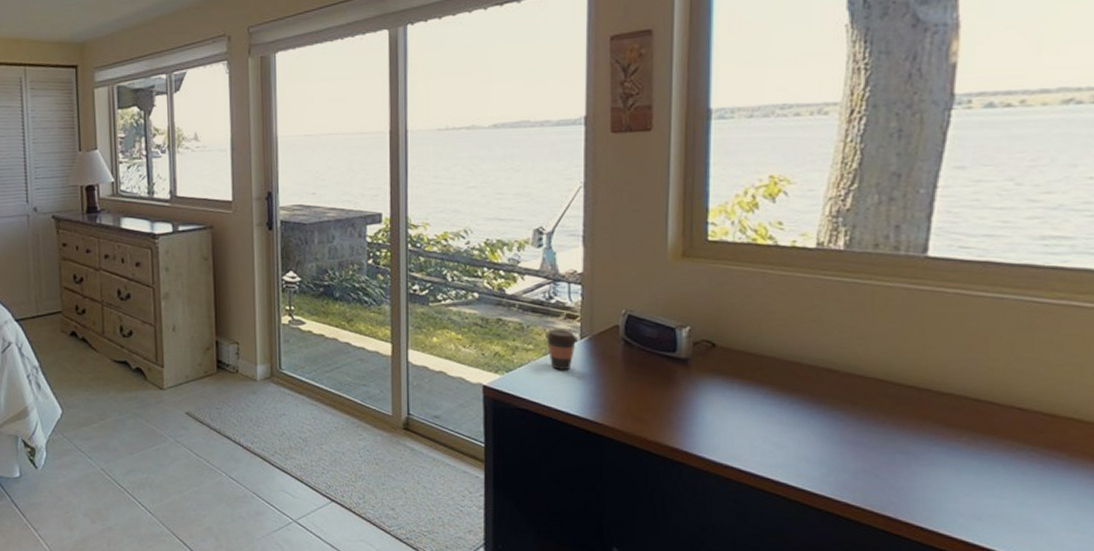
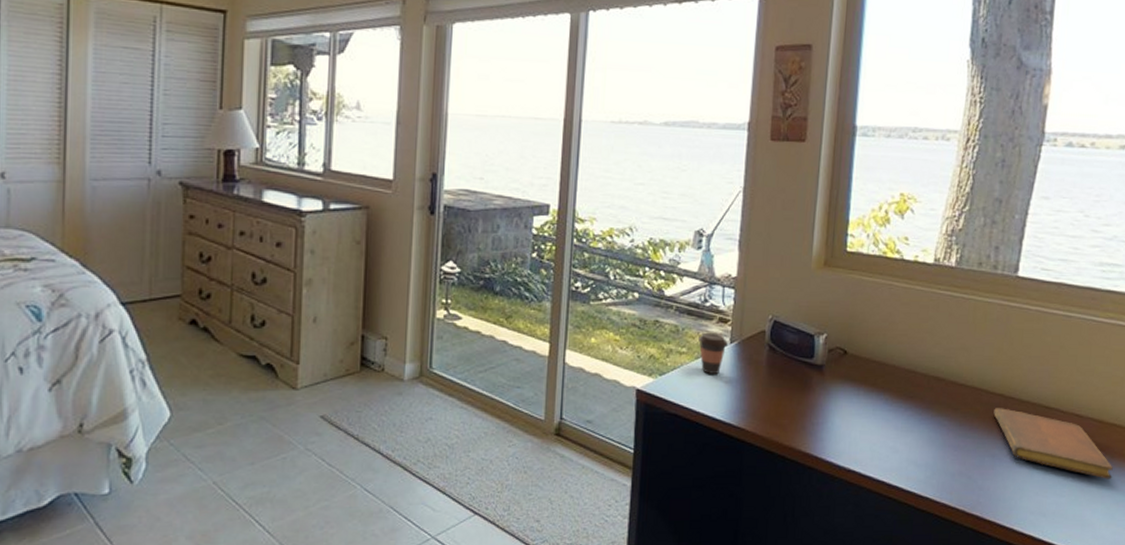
notebook: none [904,401,1073,480] -> present [993,408,1113,479]

